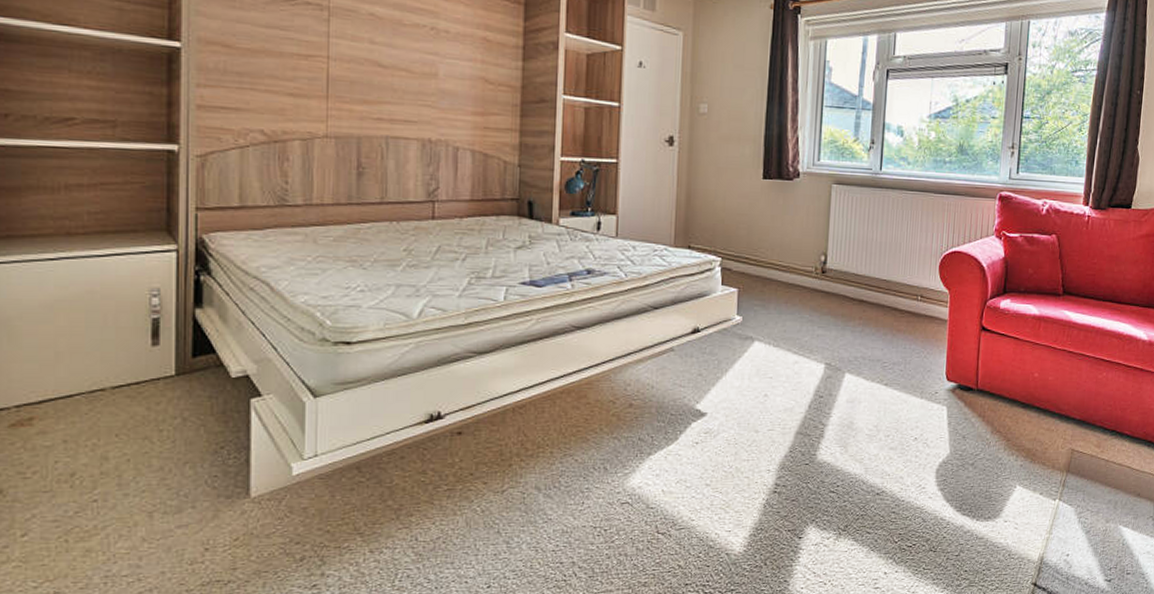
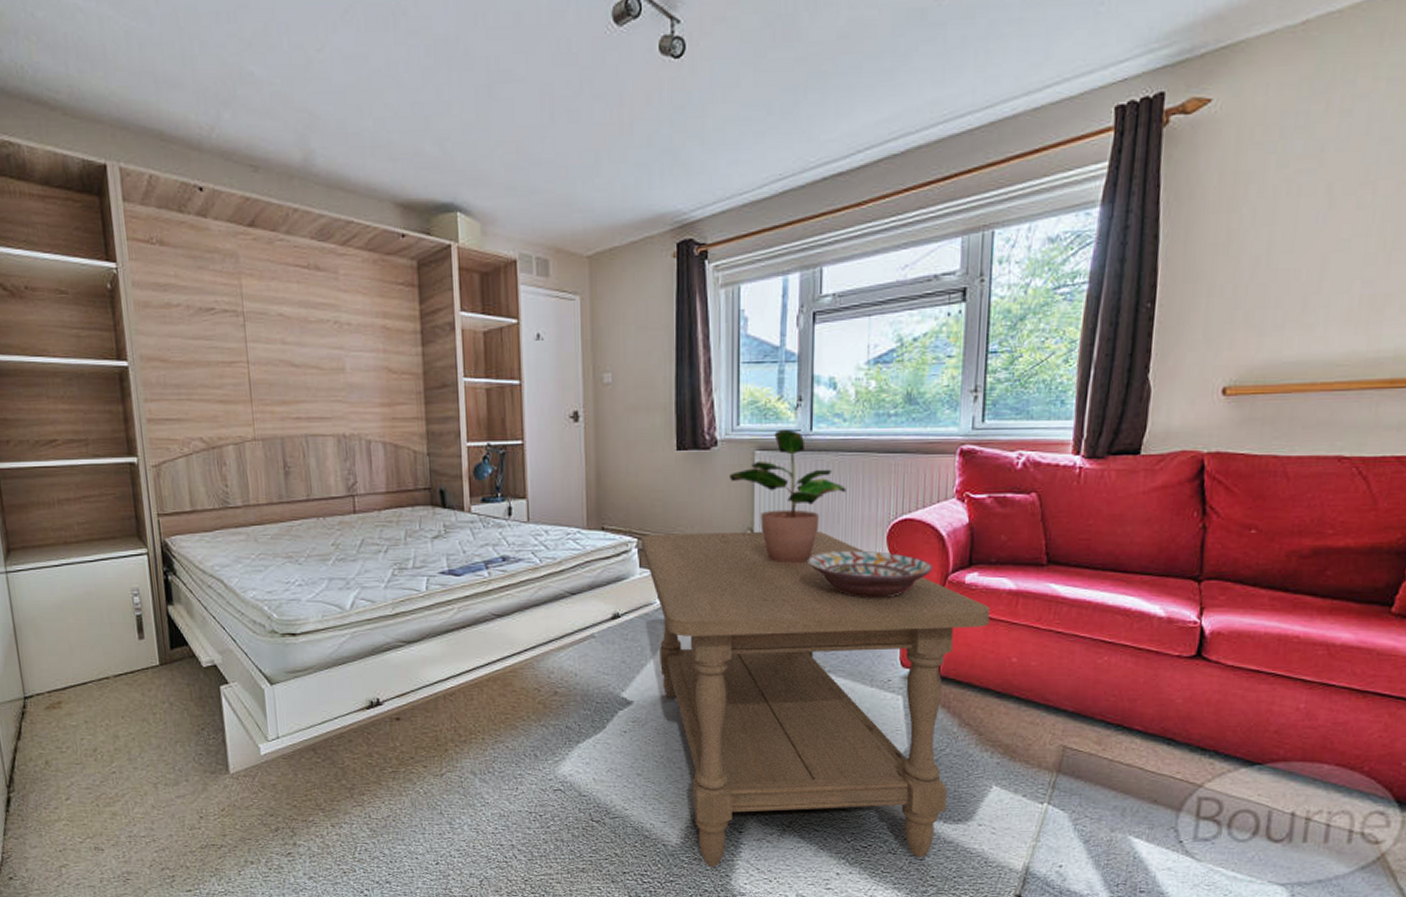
coffee table: none [724,254,1019,573] -> present [640,530,991,867]
potted plant: none [809,167,907,287] -> present [730,428,846,564]
decorative bowl: none [872,277,975,319] -> present [808,551,933,598]

